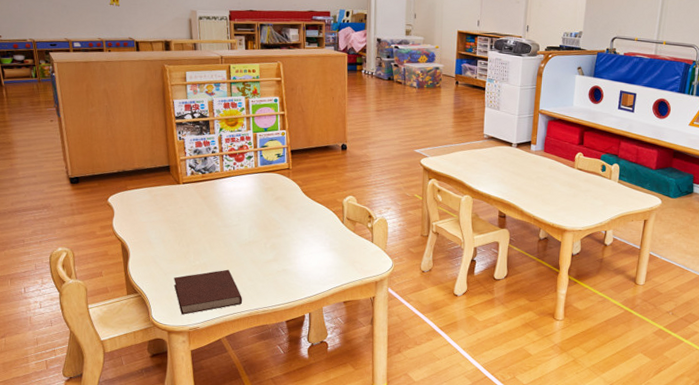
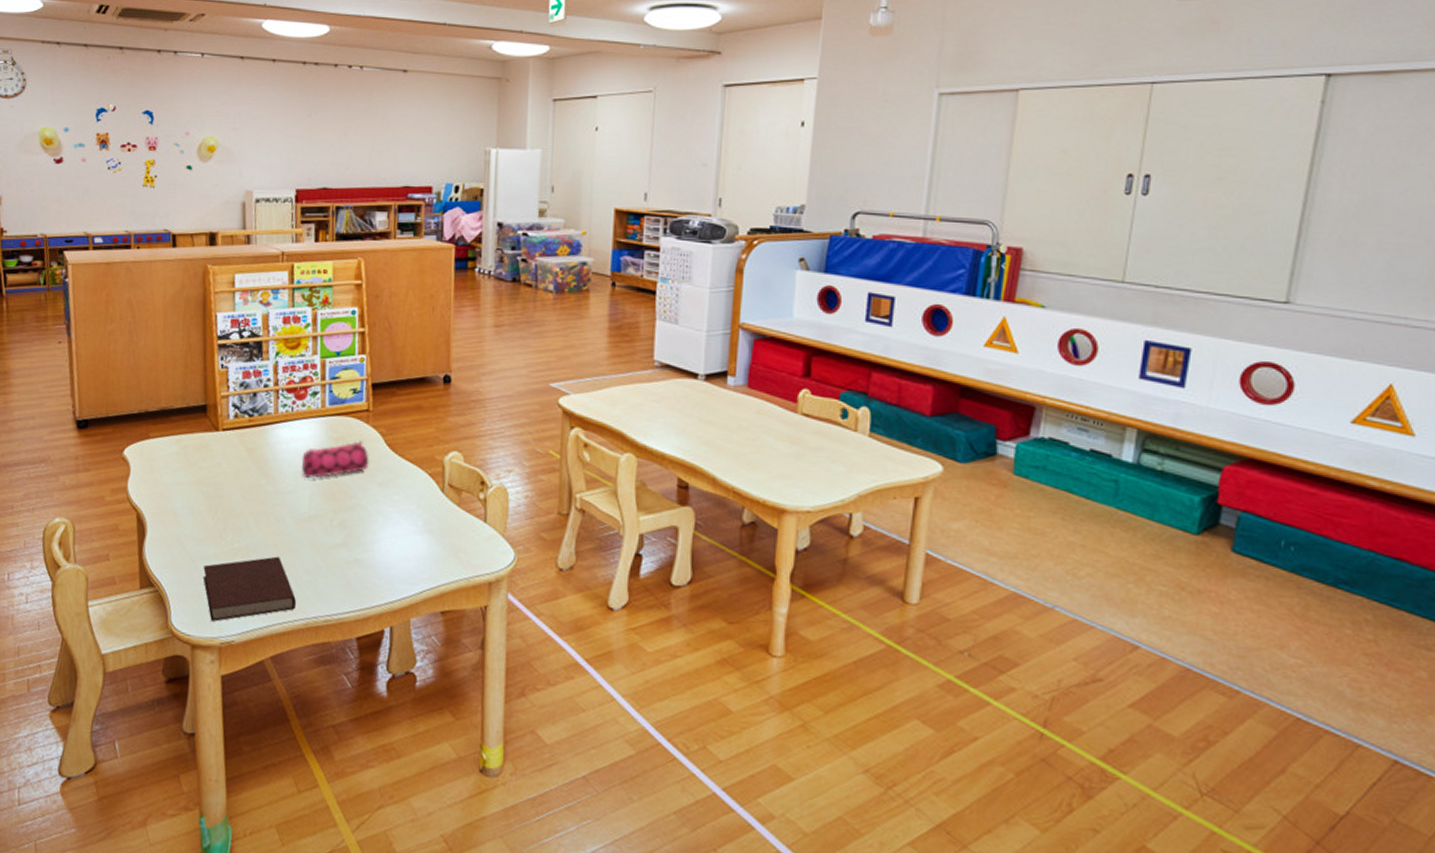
pencil case: none [242,189,291,217] -> present [301,440,369,479]

